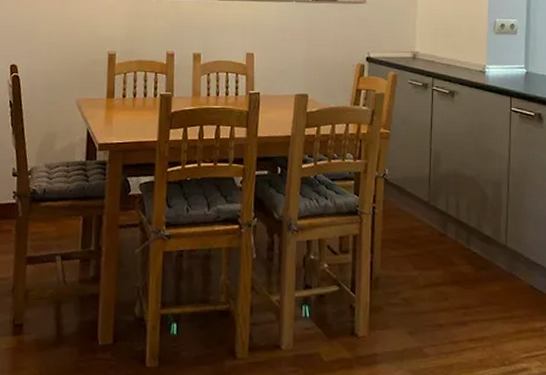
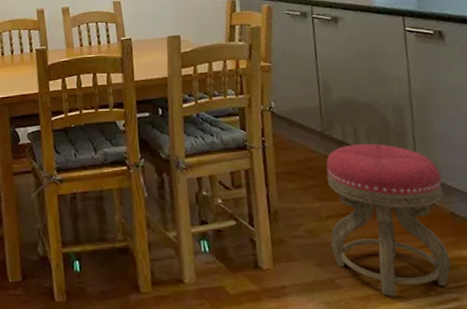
stool: none [423,216,526,366] -> present [326,143,451,297]

